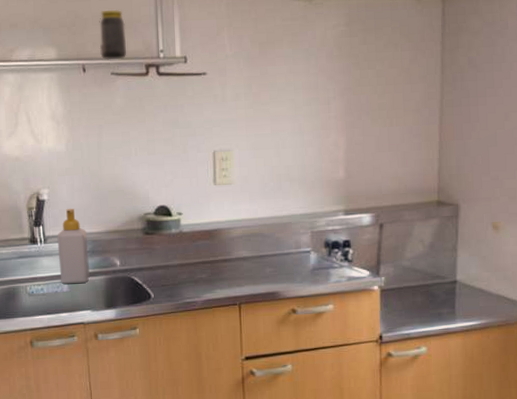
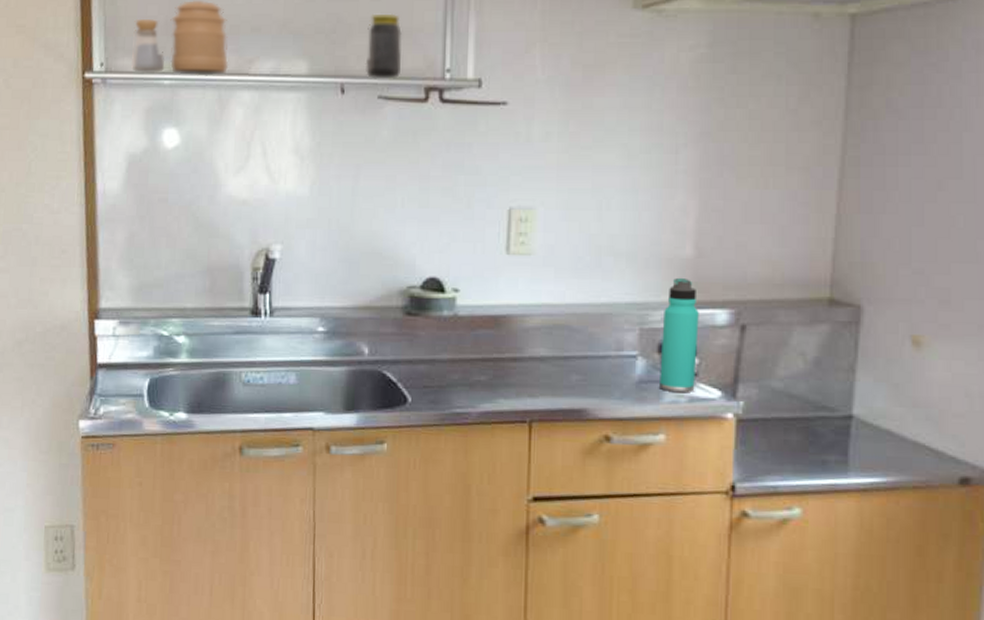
soap bottle: present [57,208,90,284] -> none [286,272,328,374]
thermos bottle: none [326,193,352,274] -> present [660,277,699,392]

